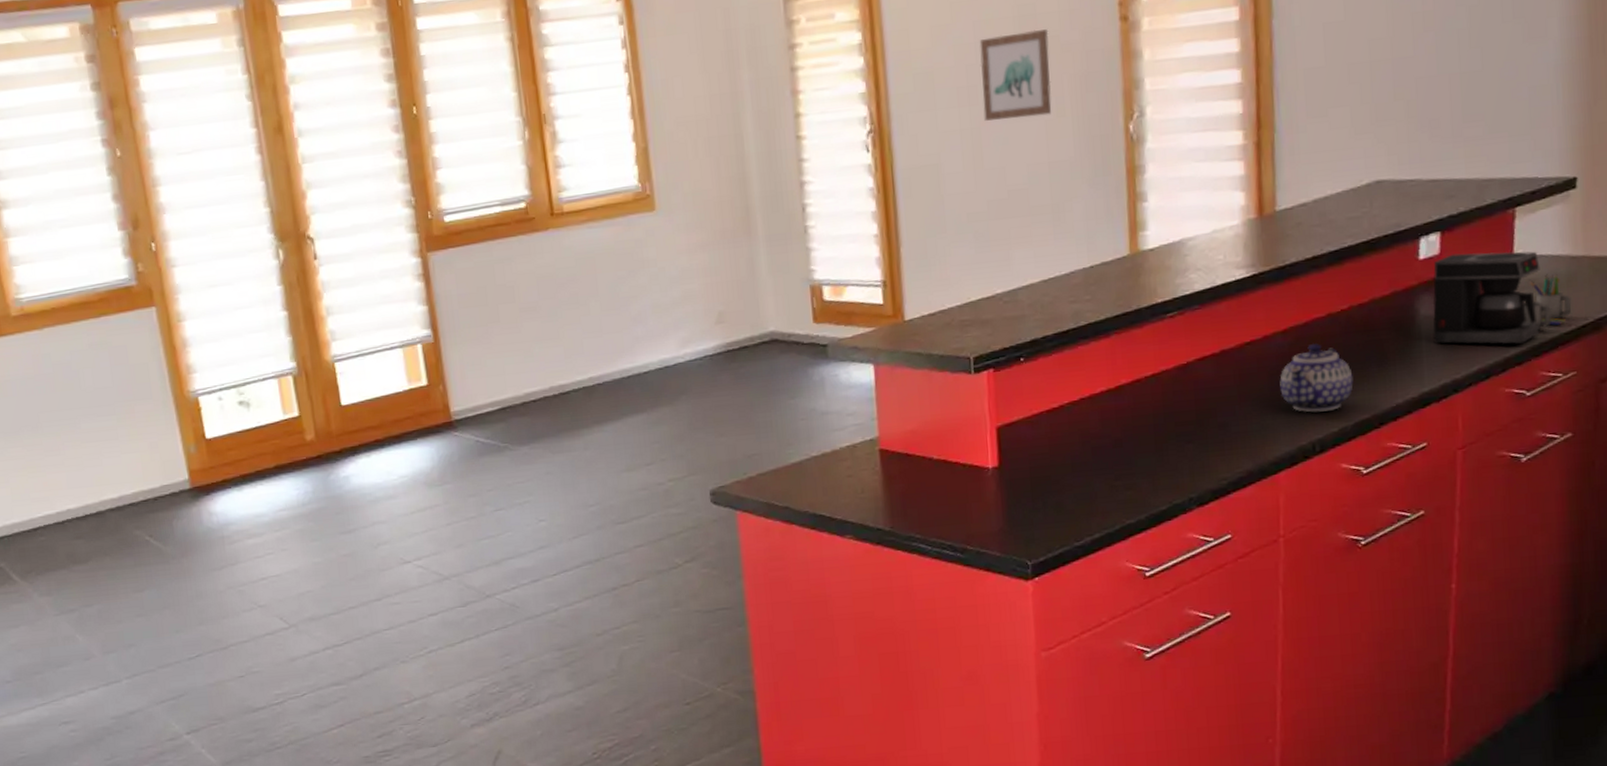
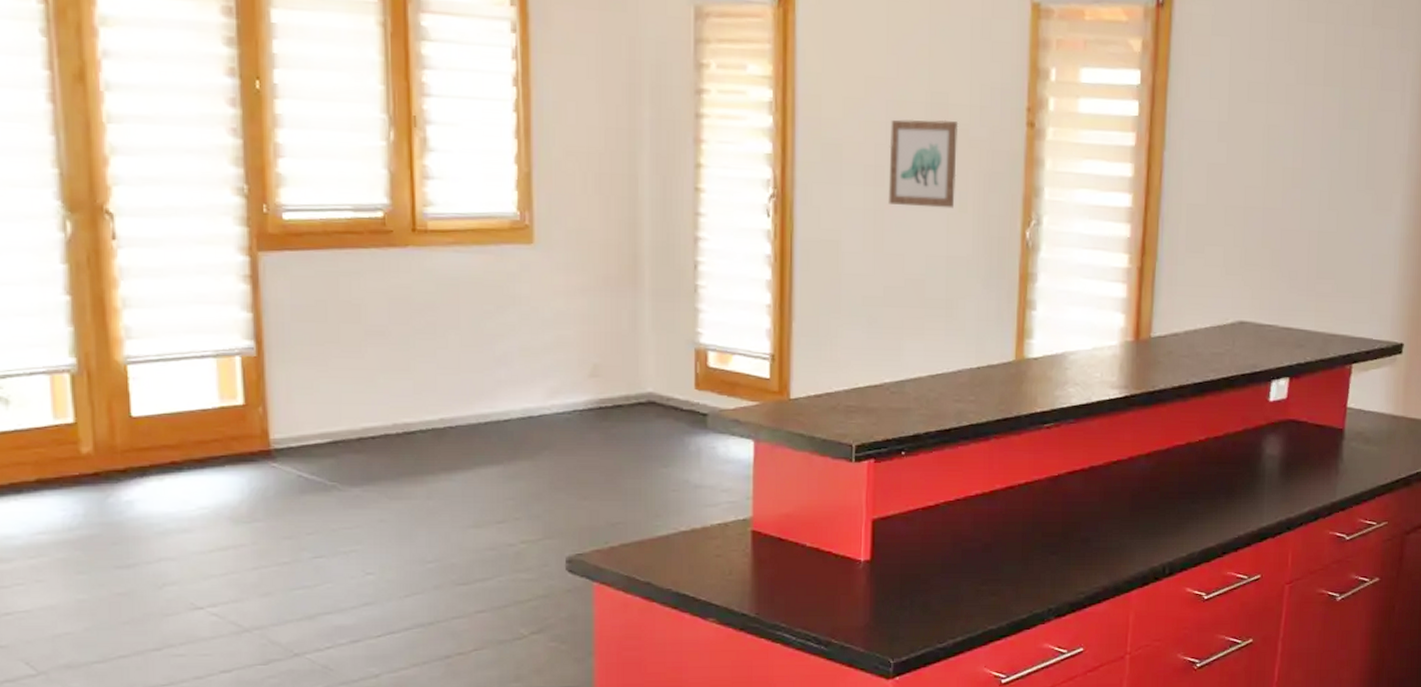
teapot: present [1280,343,1353,413] -> none [1139,469,1204,536]
coffee maker: present [1432,251,1572,344] -> none [1274,400,1390,491]

